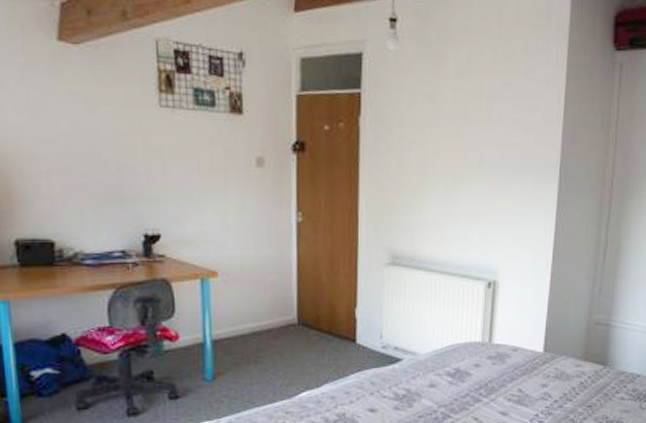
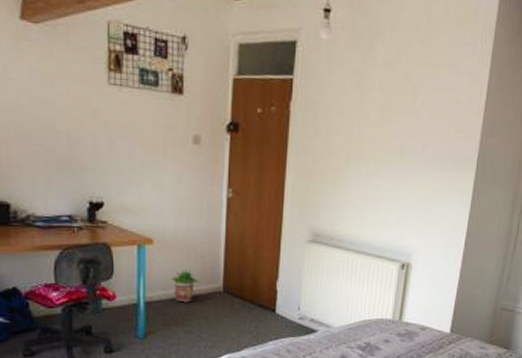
potted plant: none [239,301,271,338] -> present [171,269,199,303]

